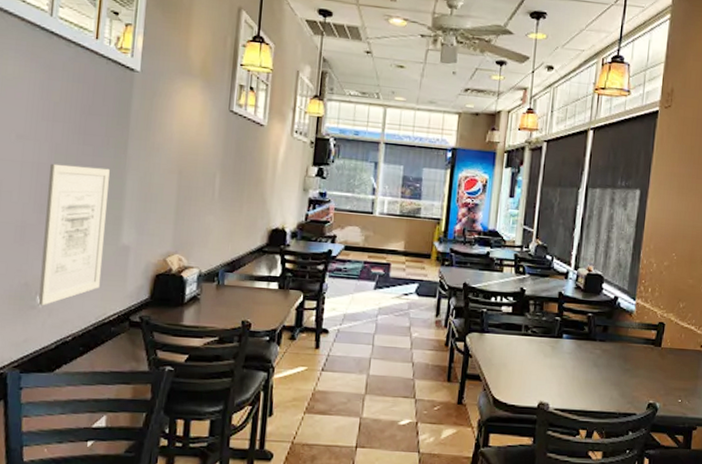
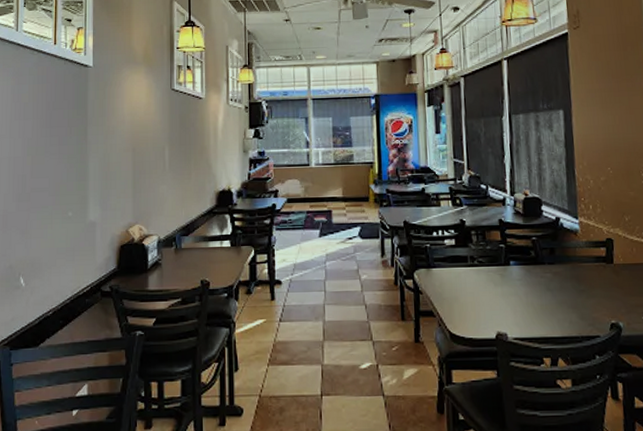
wall art: present [38,163,110,306] -> none [22,154,74,286]

